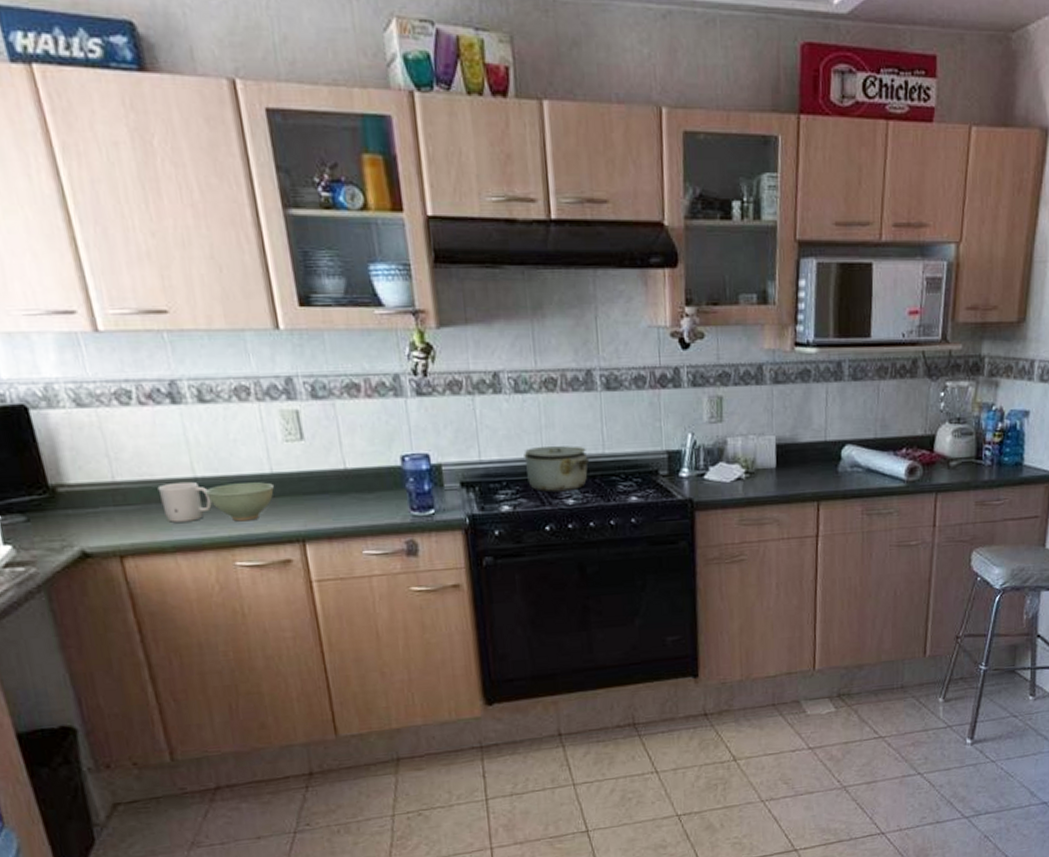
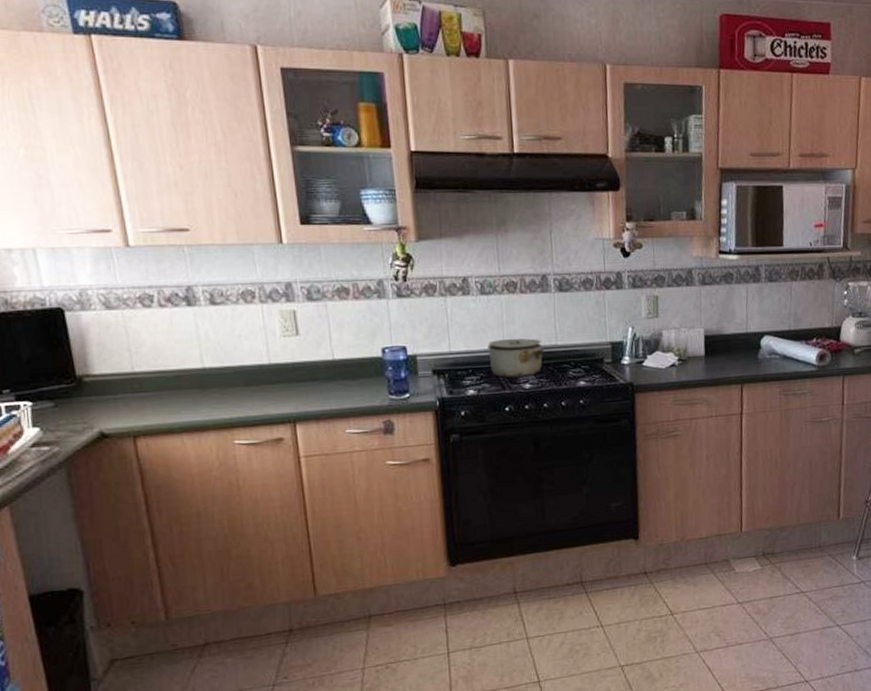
mug: present [157,481,213,523] -> none [170,371,218,407]
bowl: present [204,482,275,522] -> none [211,371,272,406]

